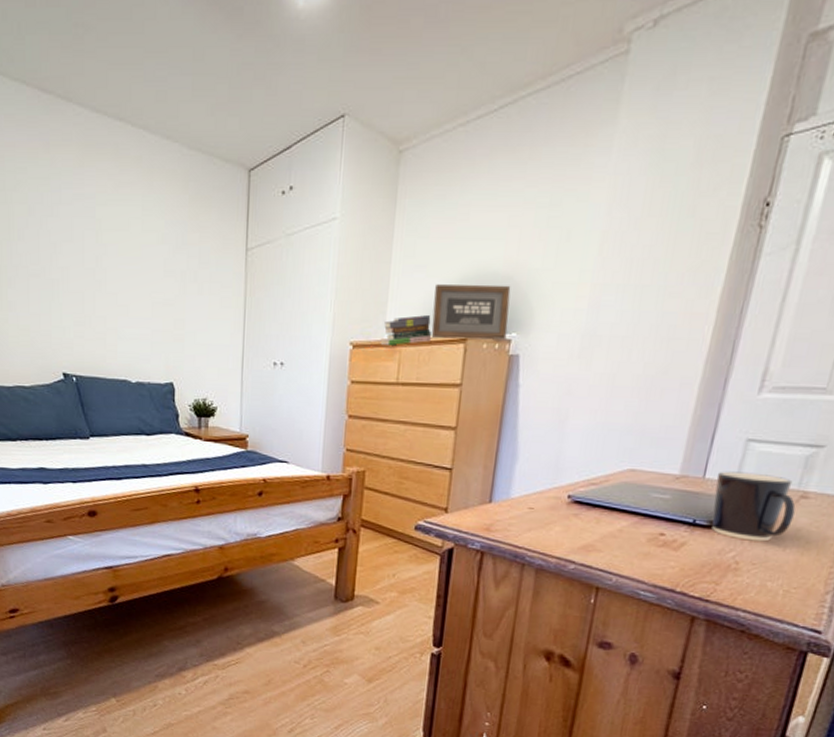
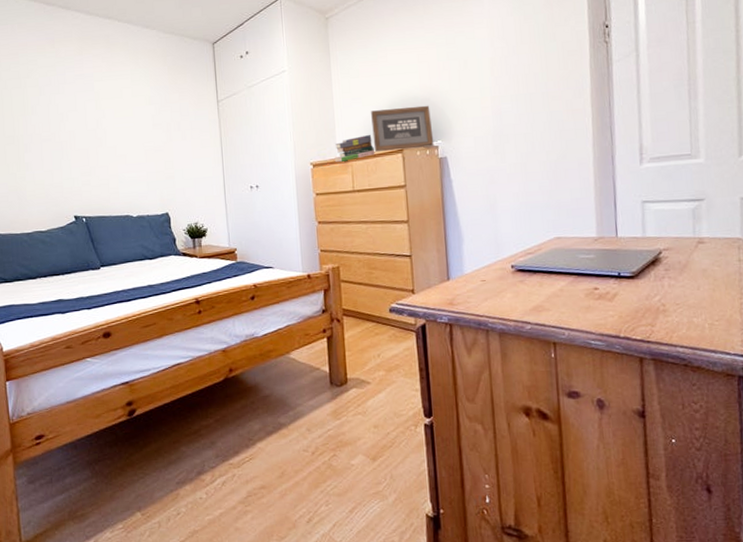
mug: present [711,471,796,542] -> none [626,227,698,285]

